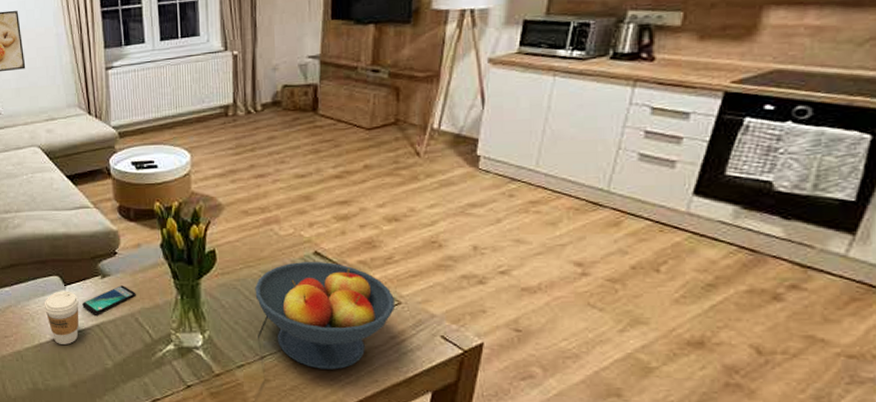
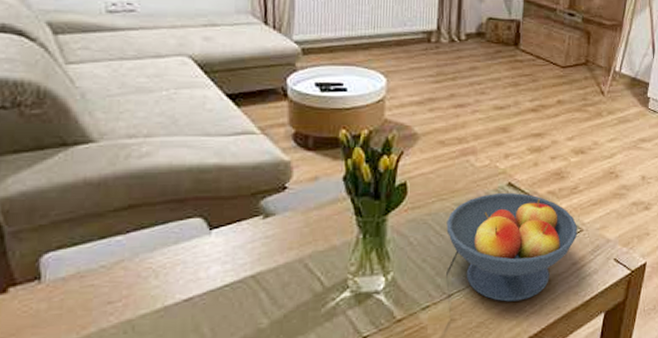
coffee cup: present [44,291,79,345] -> none [175,236,229,305]
smartphone: present [82,285,136,314] -> none [233,226,308,263]

